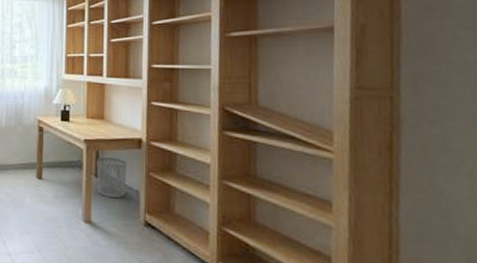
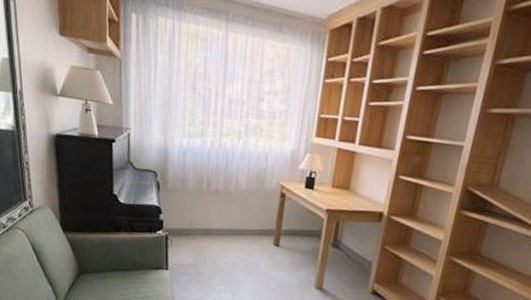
waste bin: present [97,157,127,199] -> none [333,228,365,268]

